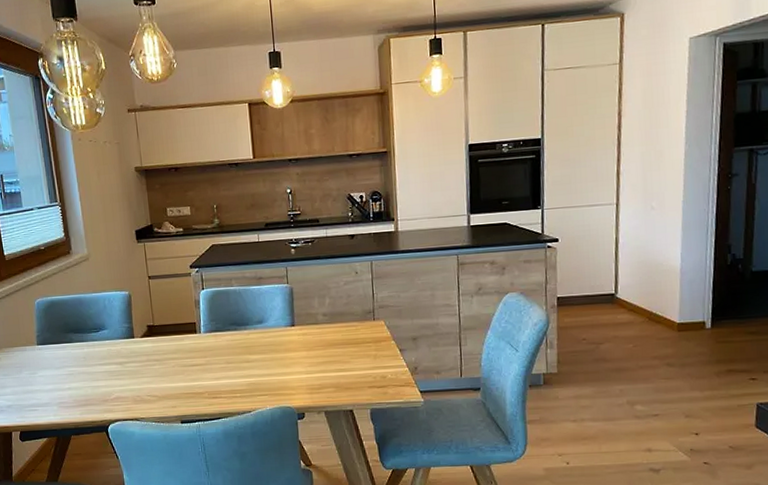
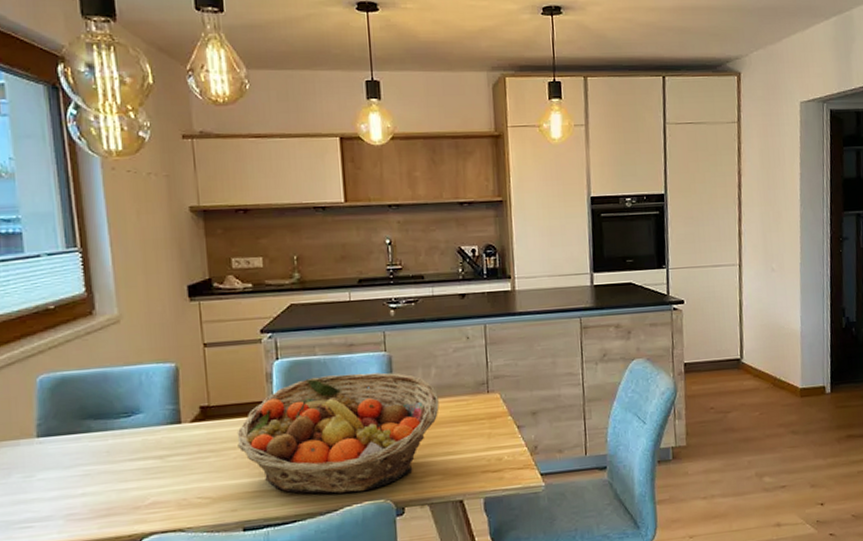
fruit basket: none [174,301,333,399] -> present [237,372,439,494]

